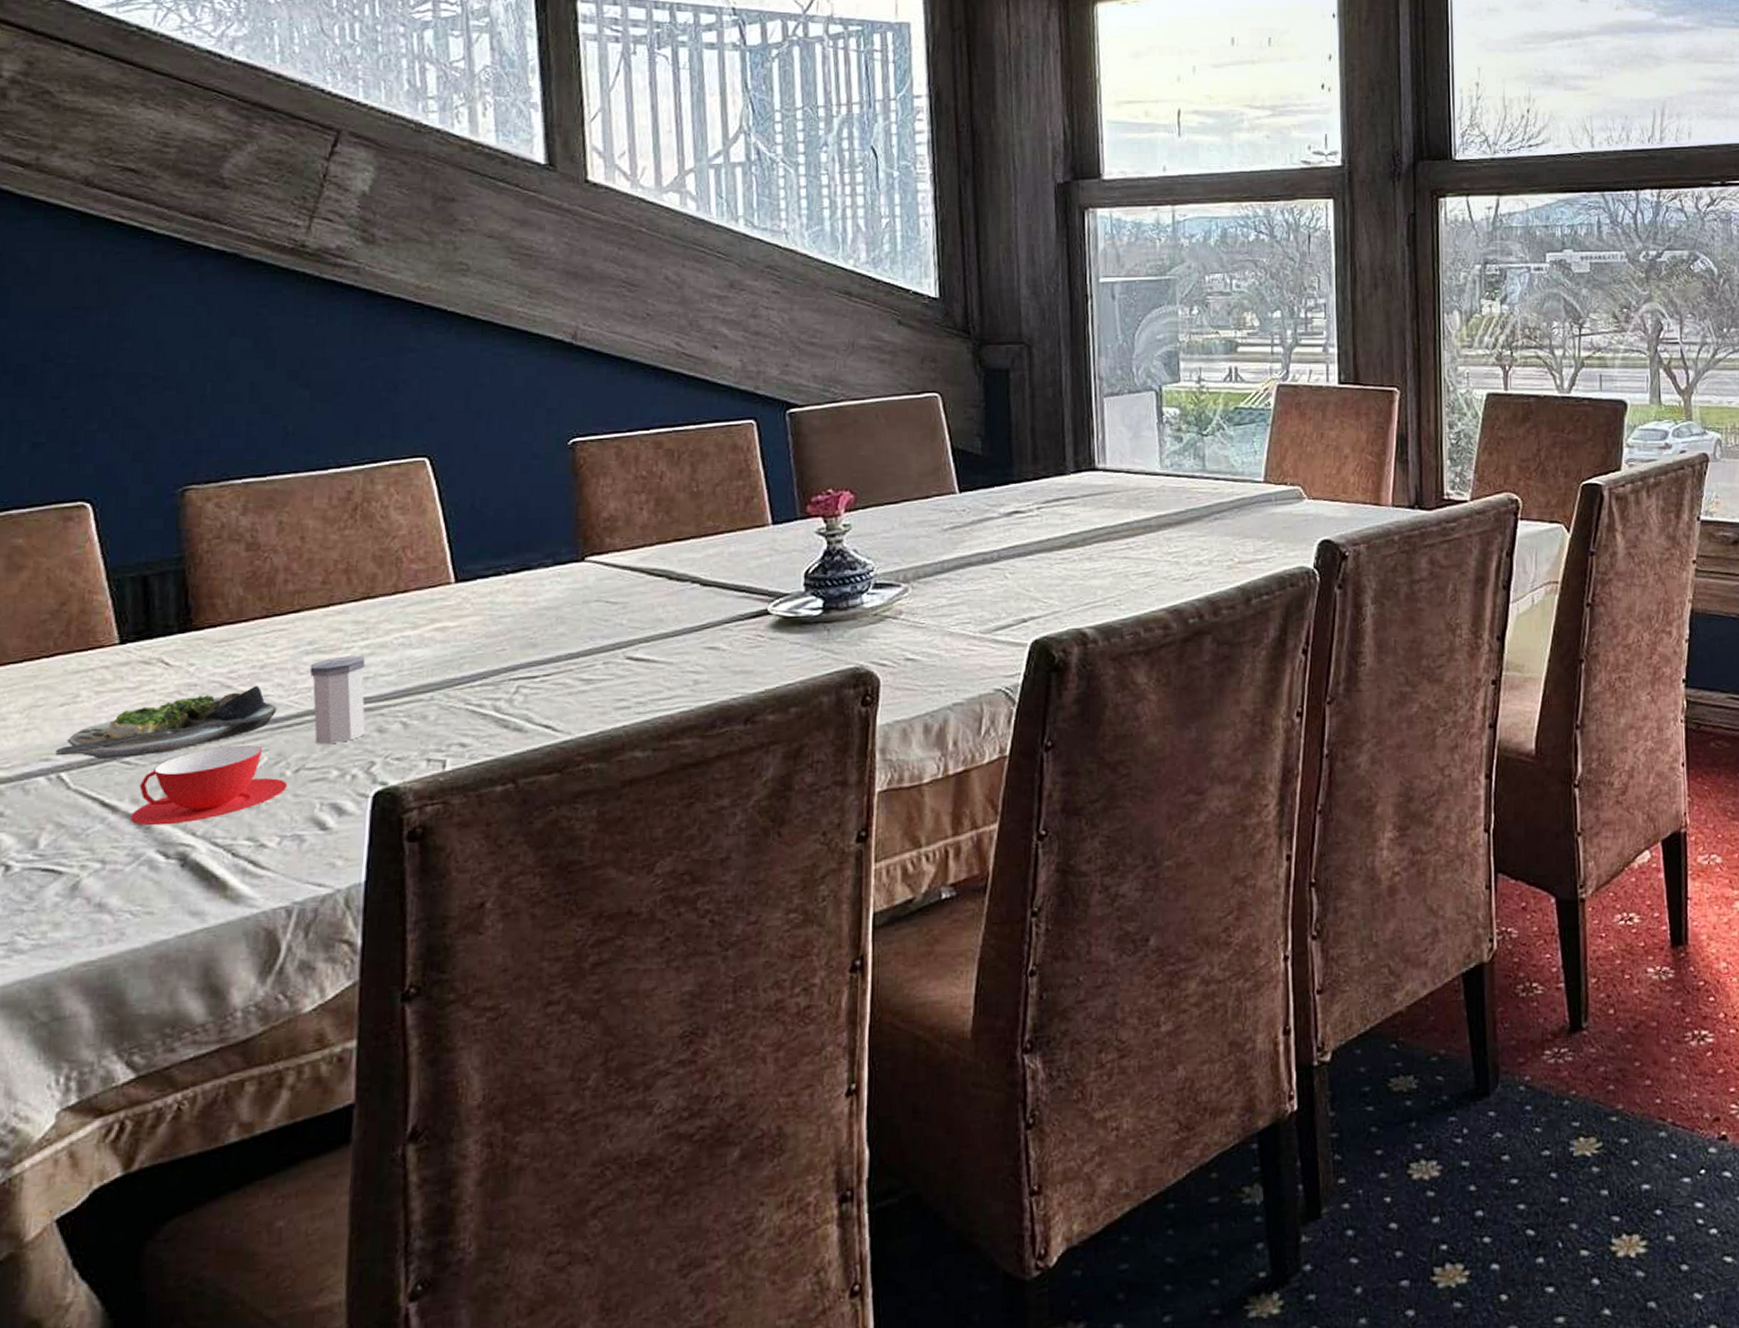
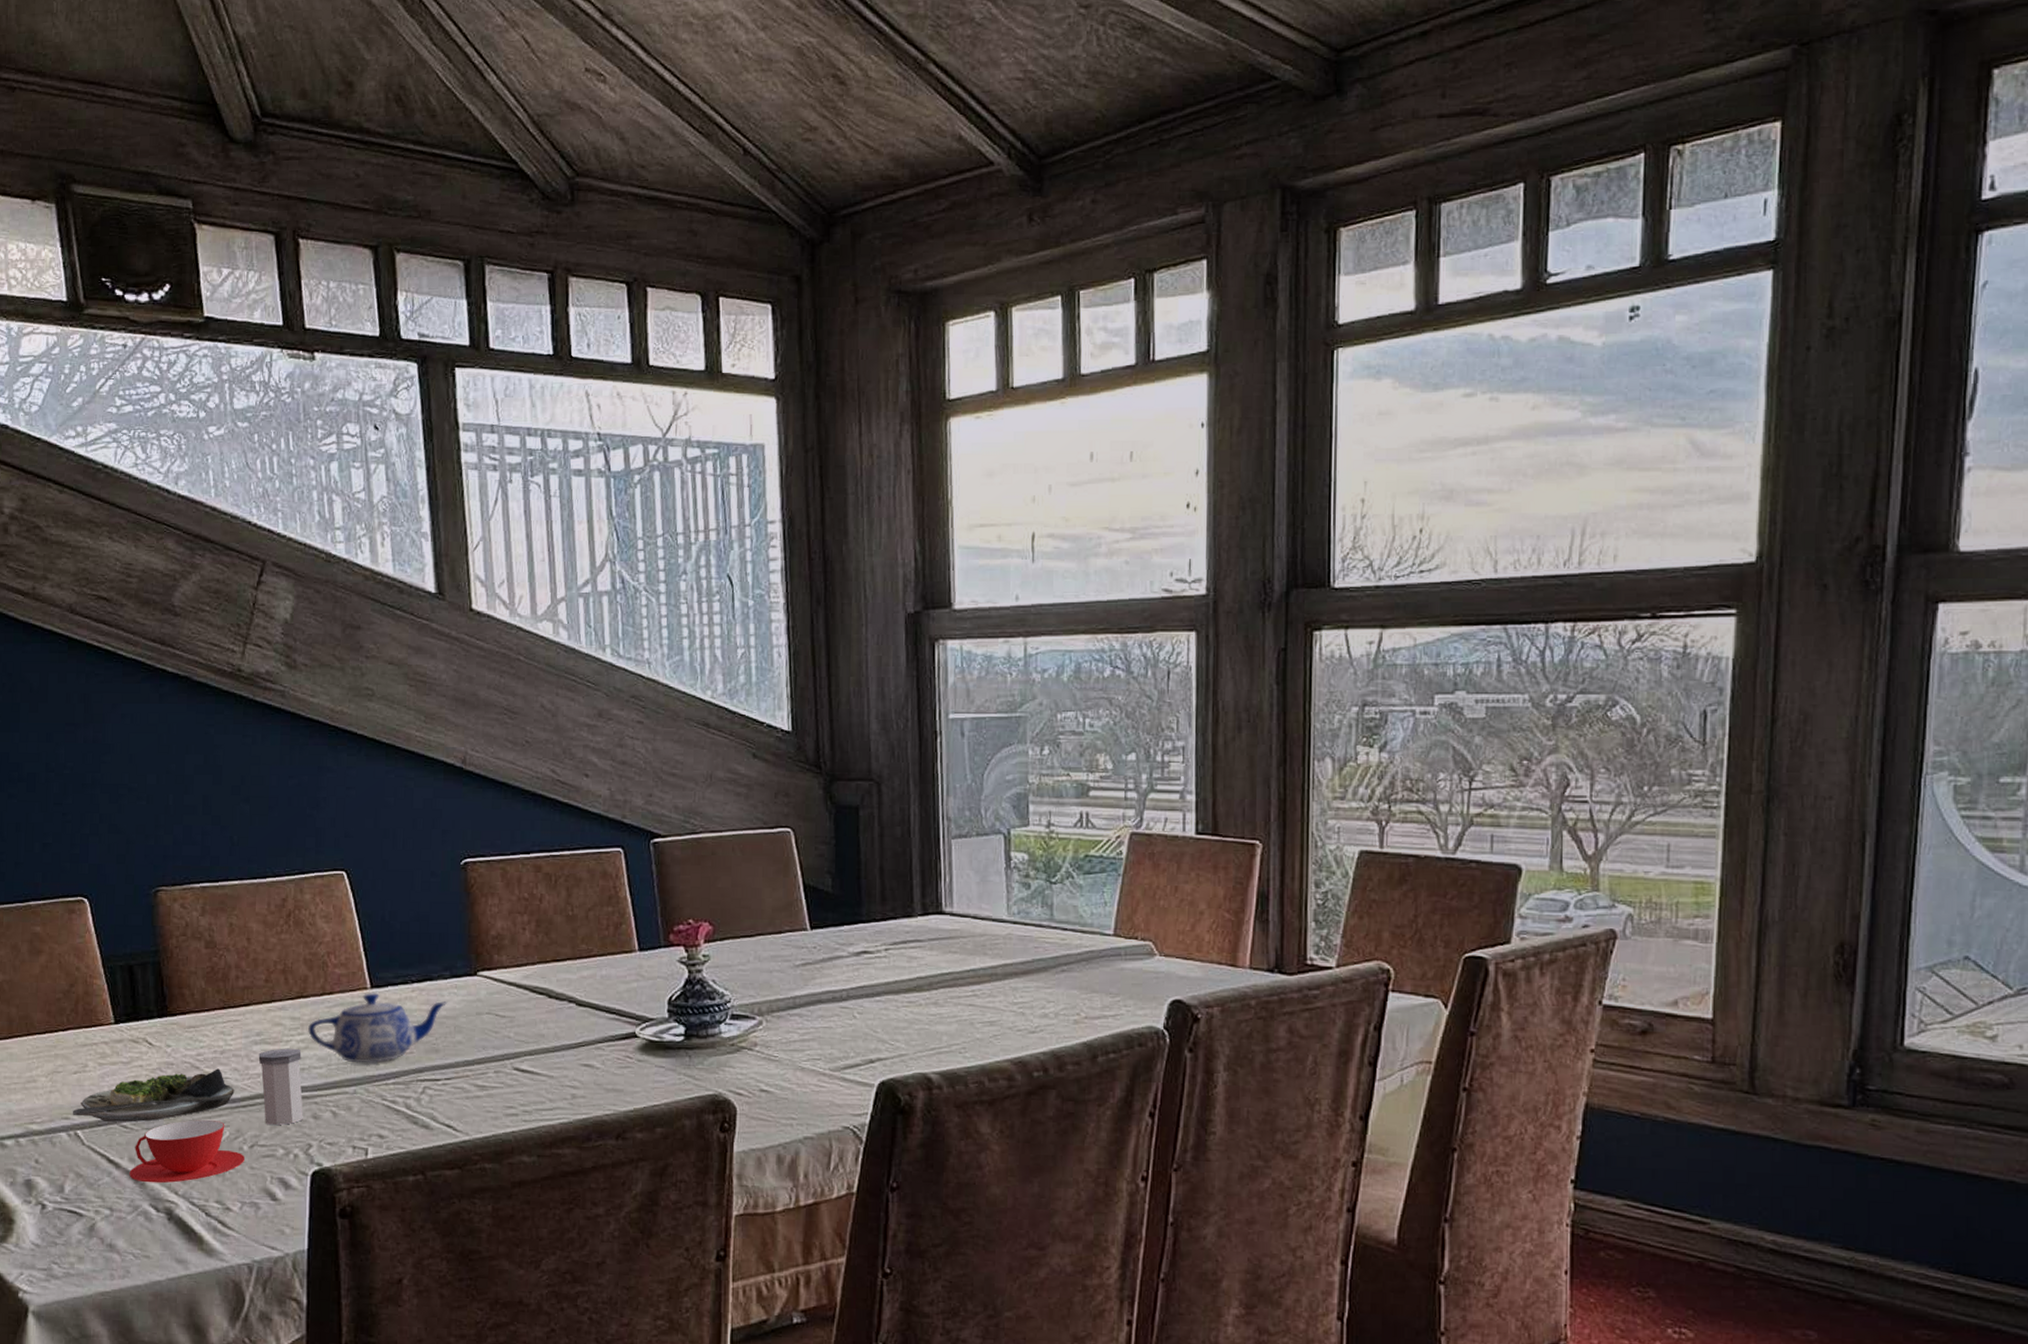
teapot: none [375,587,549,666] -> present [308,993,448,1064]

